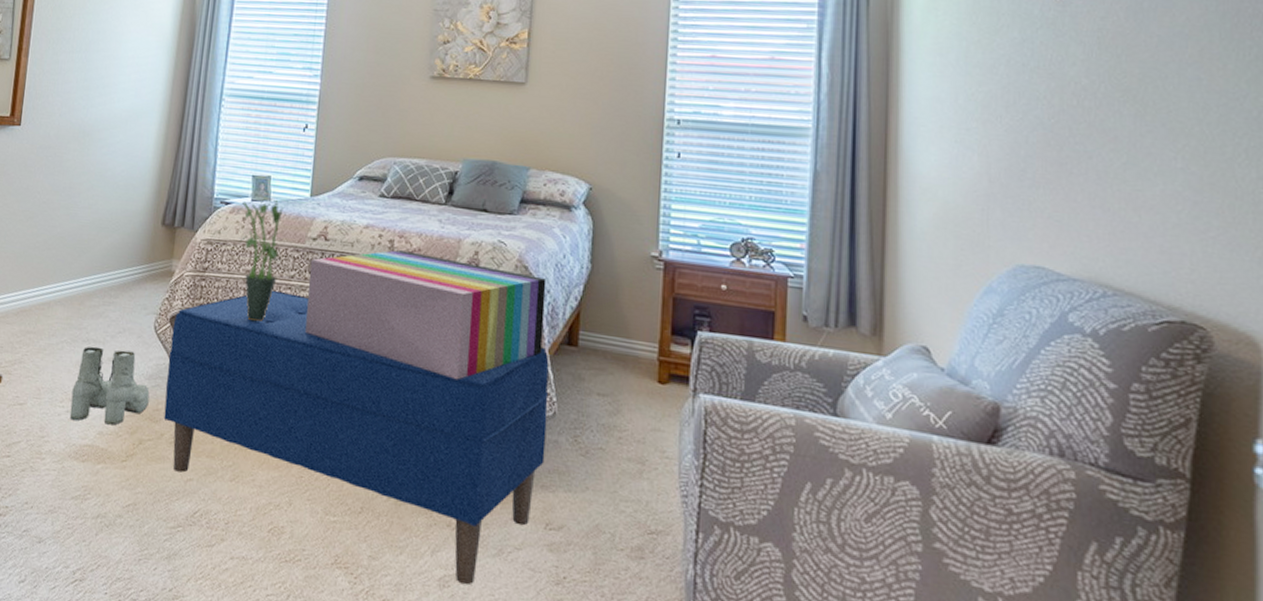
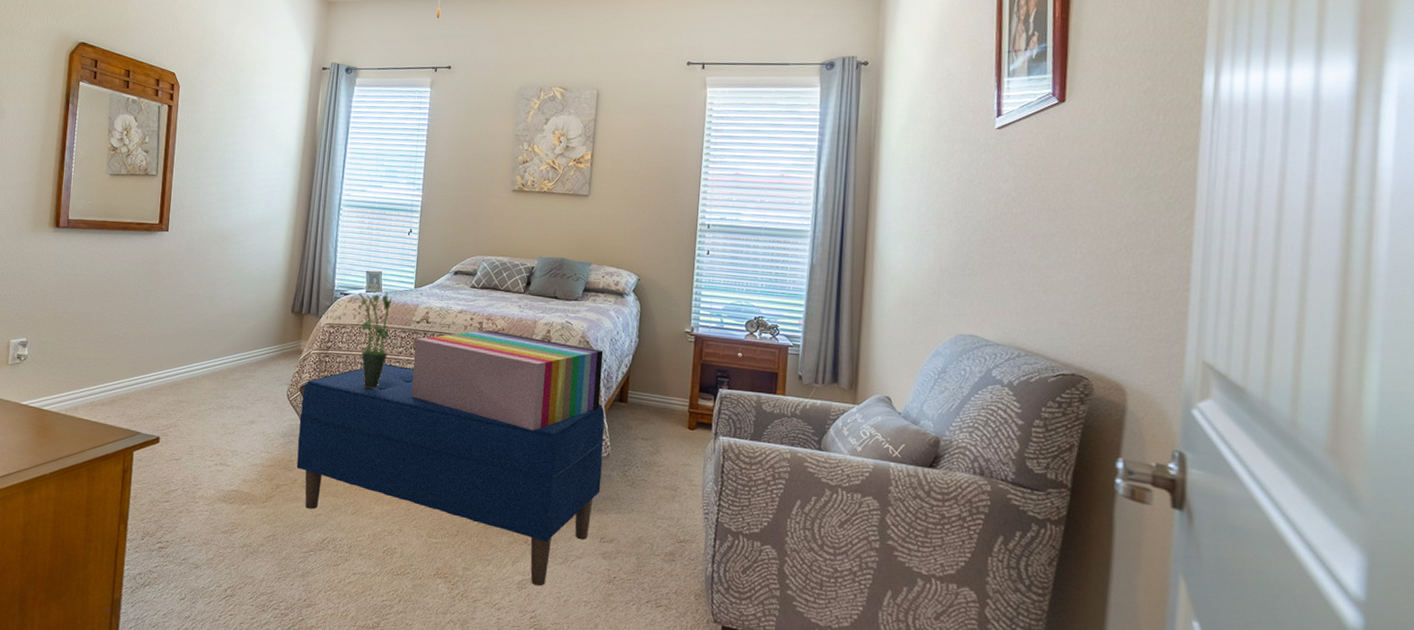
boots: present [69,346,150,426] -> none [218,411,285,474]

